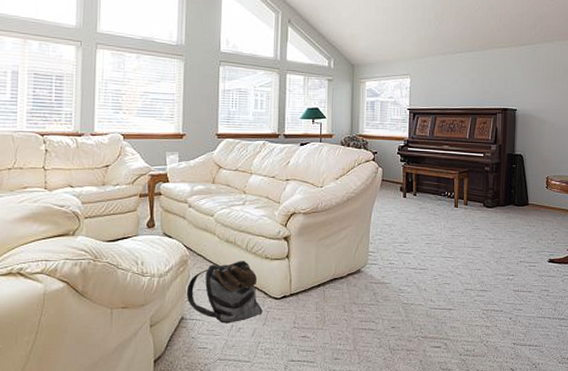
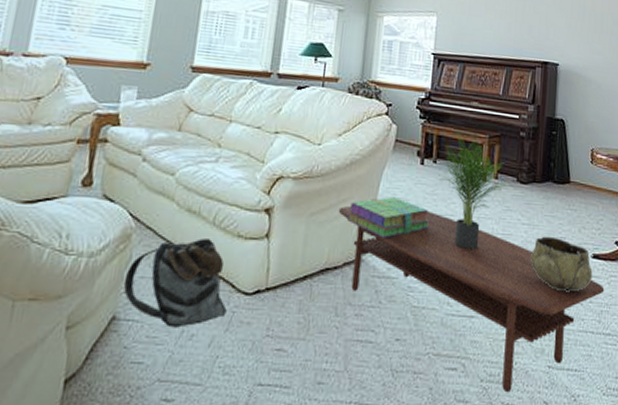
coffee table: none [340,231,559,363] -> present [338,205,605,393]
stack of books: none [347,223,414,254] -> present [346,197,430,238]
potted plant: none [422,171,477,261] -> present [442,133,509,251]
decorative bowl: none [497,247,549,289] -> present [530,236,593,292]

